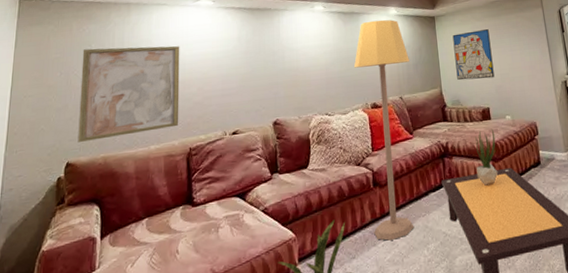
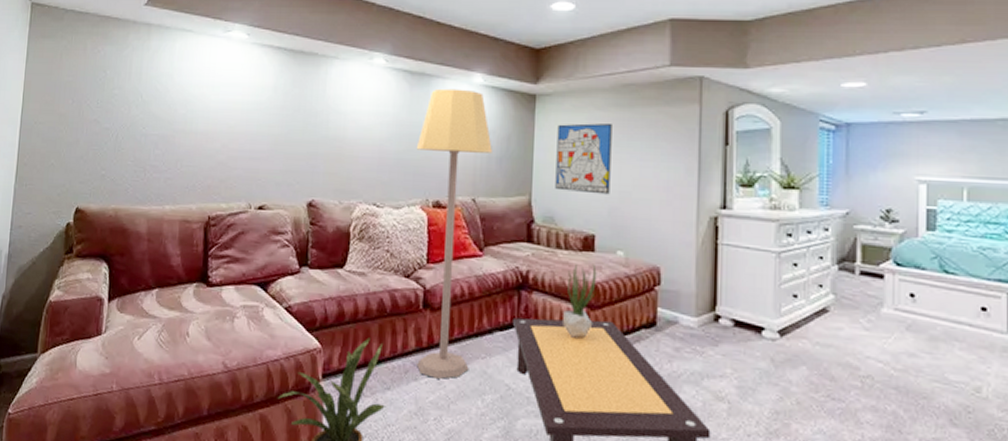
wall art: present [77,46,180,143] -> none [88,75,205,188]

